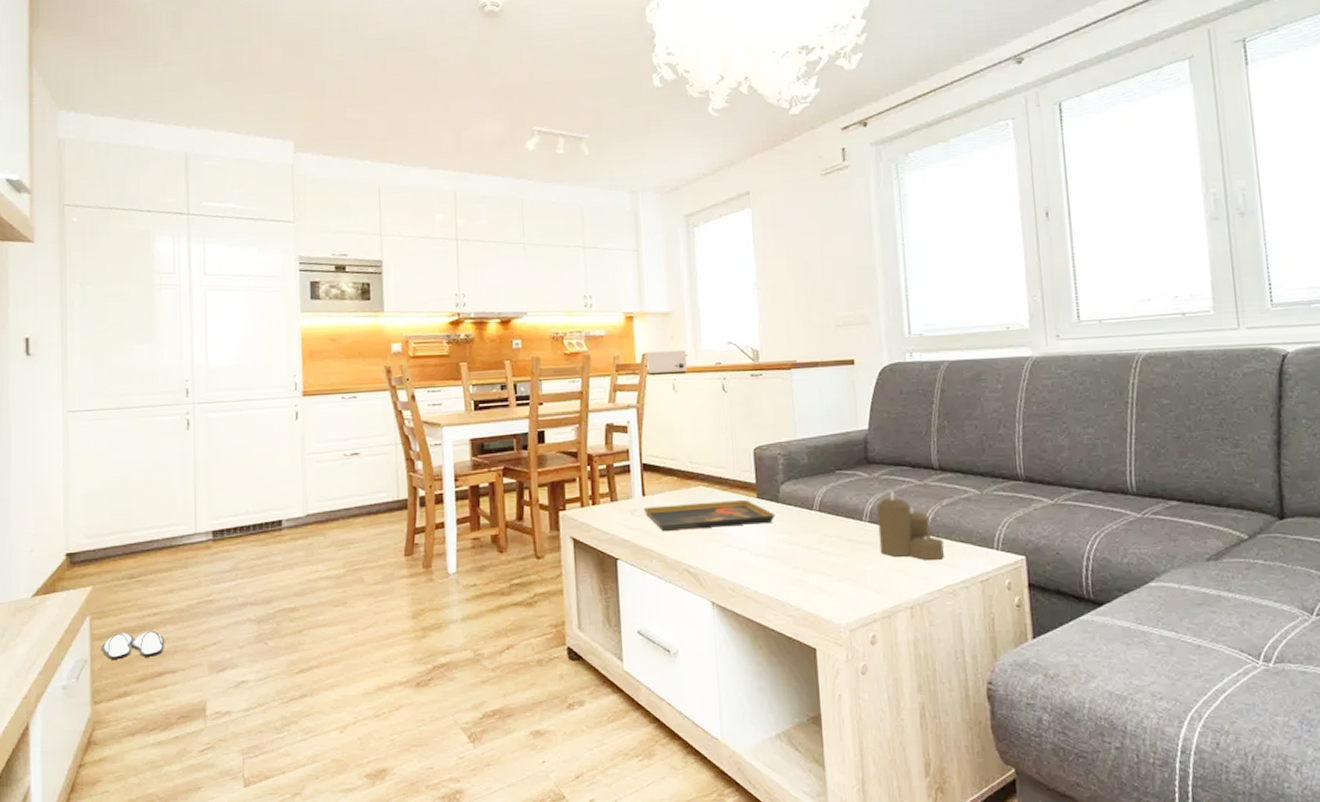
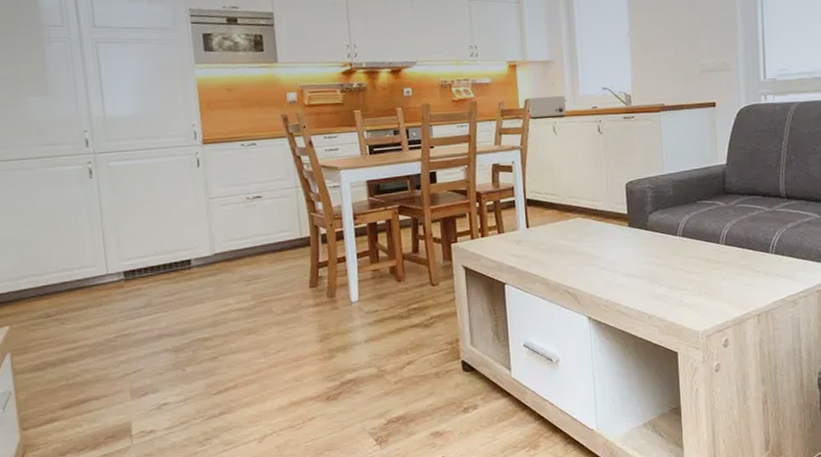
slippers: present [102,630,165,661] -> none [25,363,87,391]
decorative tray: present [643,499,776,531] -> none [527,228,644,258]
candle: present [876,491,944,560] -> none [732,217,787,275]

